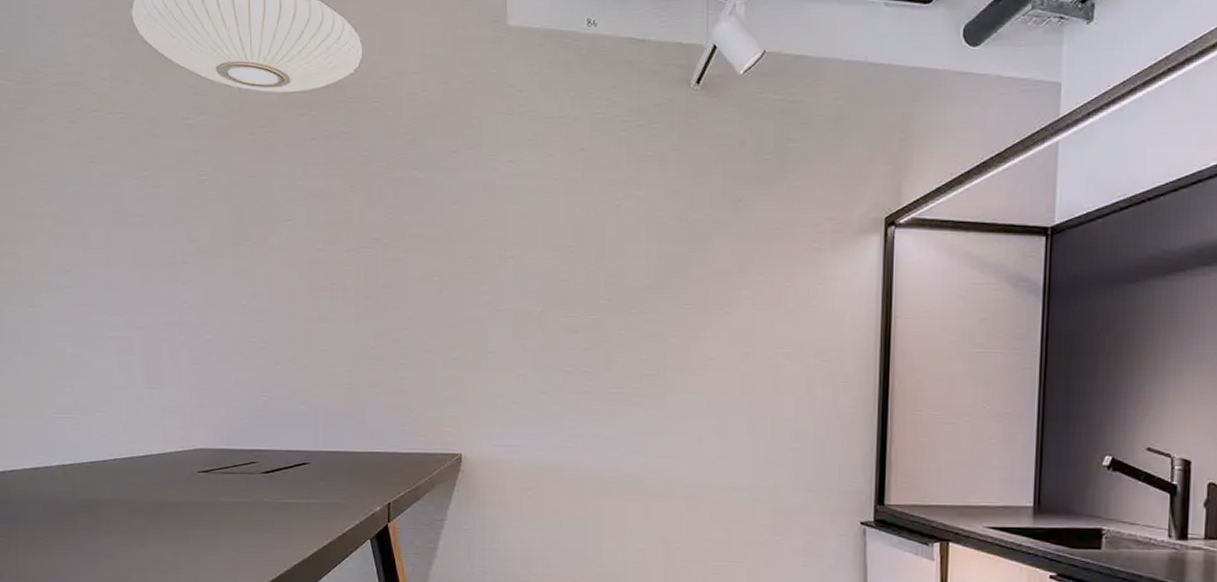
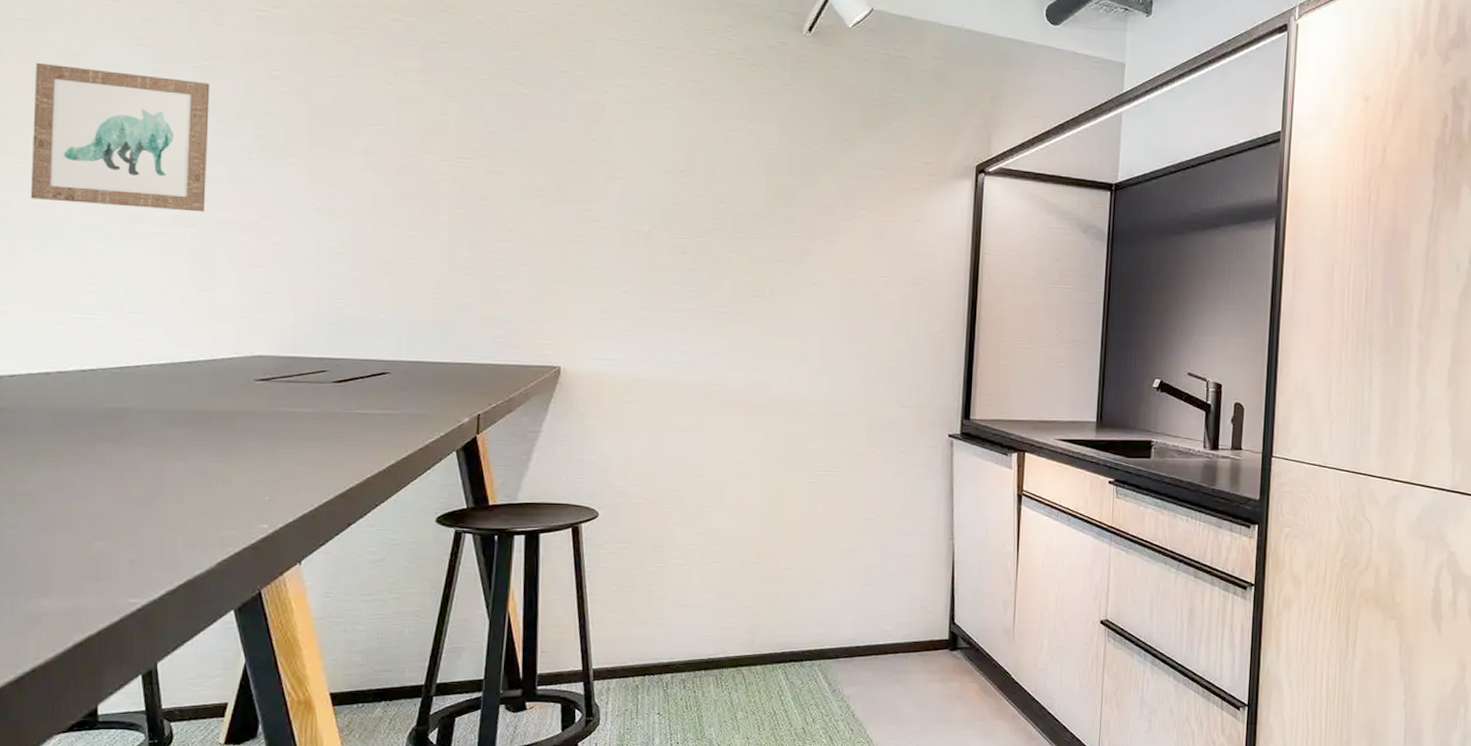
wall art: none [16,186,152,315] -> present [30,62,210,212]

